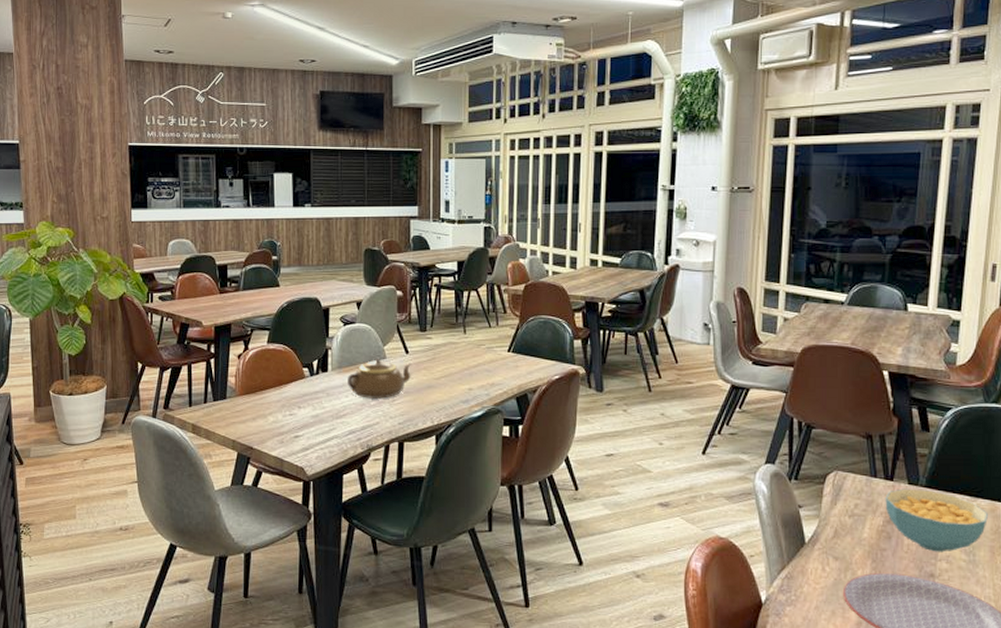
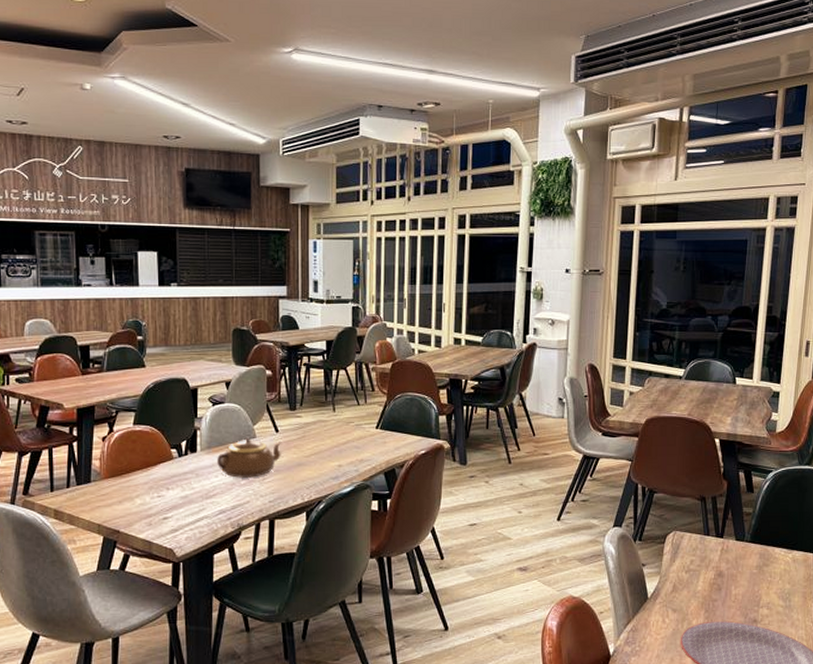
cereal bowl: present [885,488,988,552] -> none [716,544,801,600]

